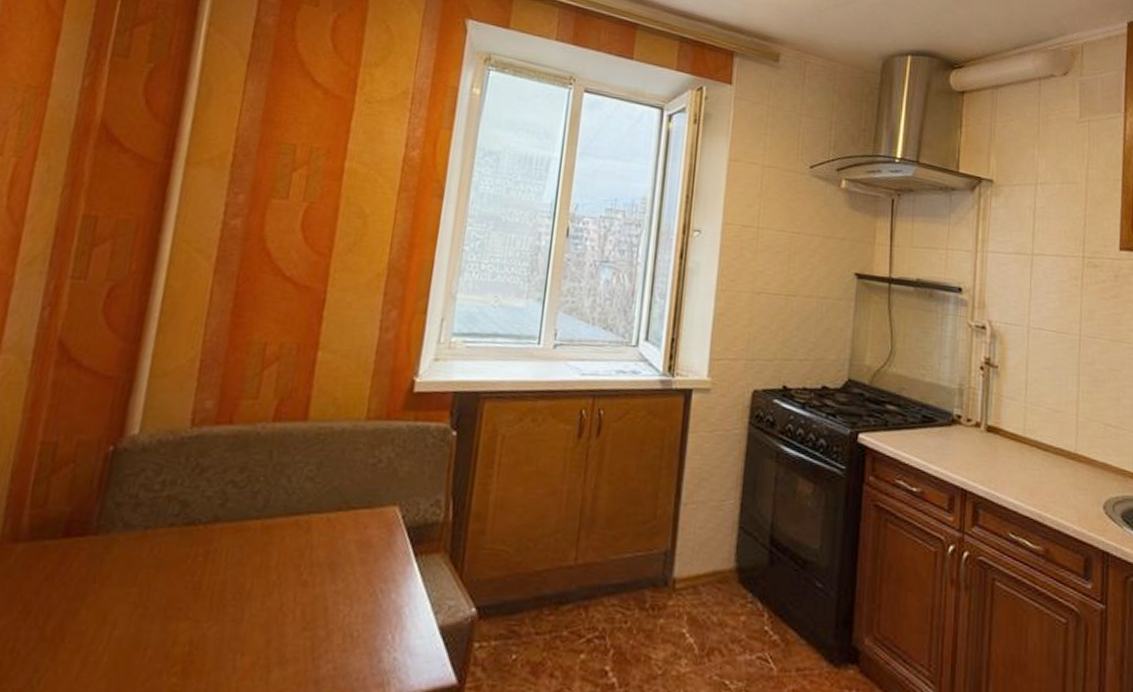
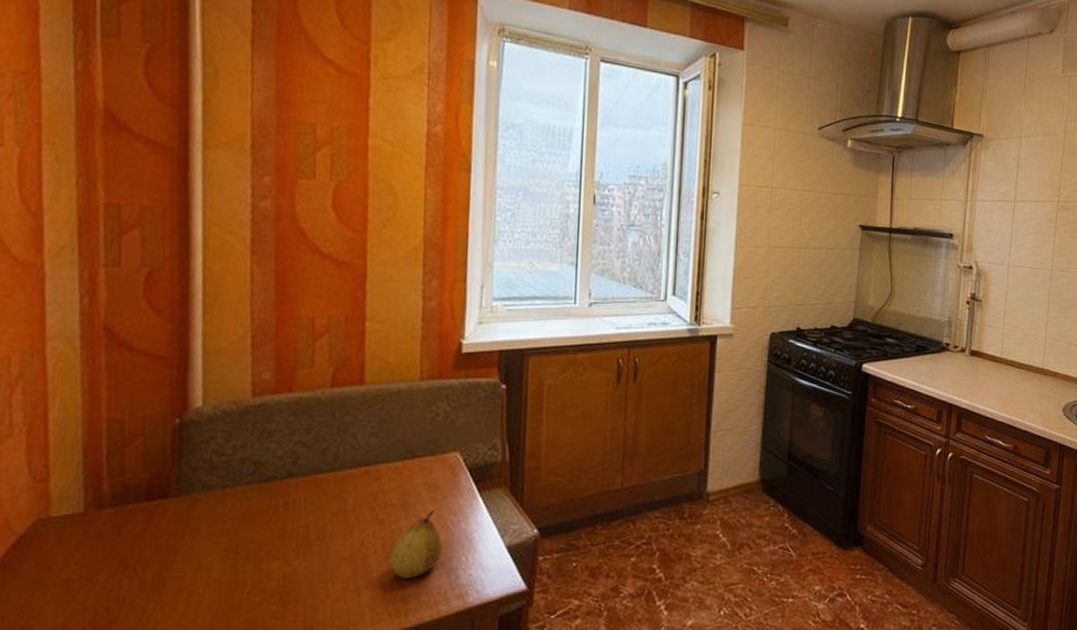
fruit: none [307,574,369,658] -> present [390,510,443,579]

